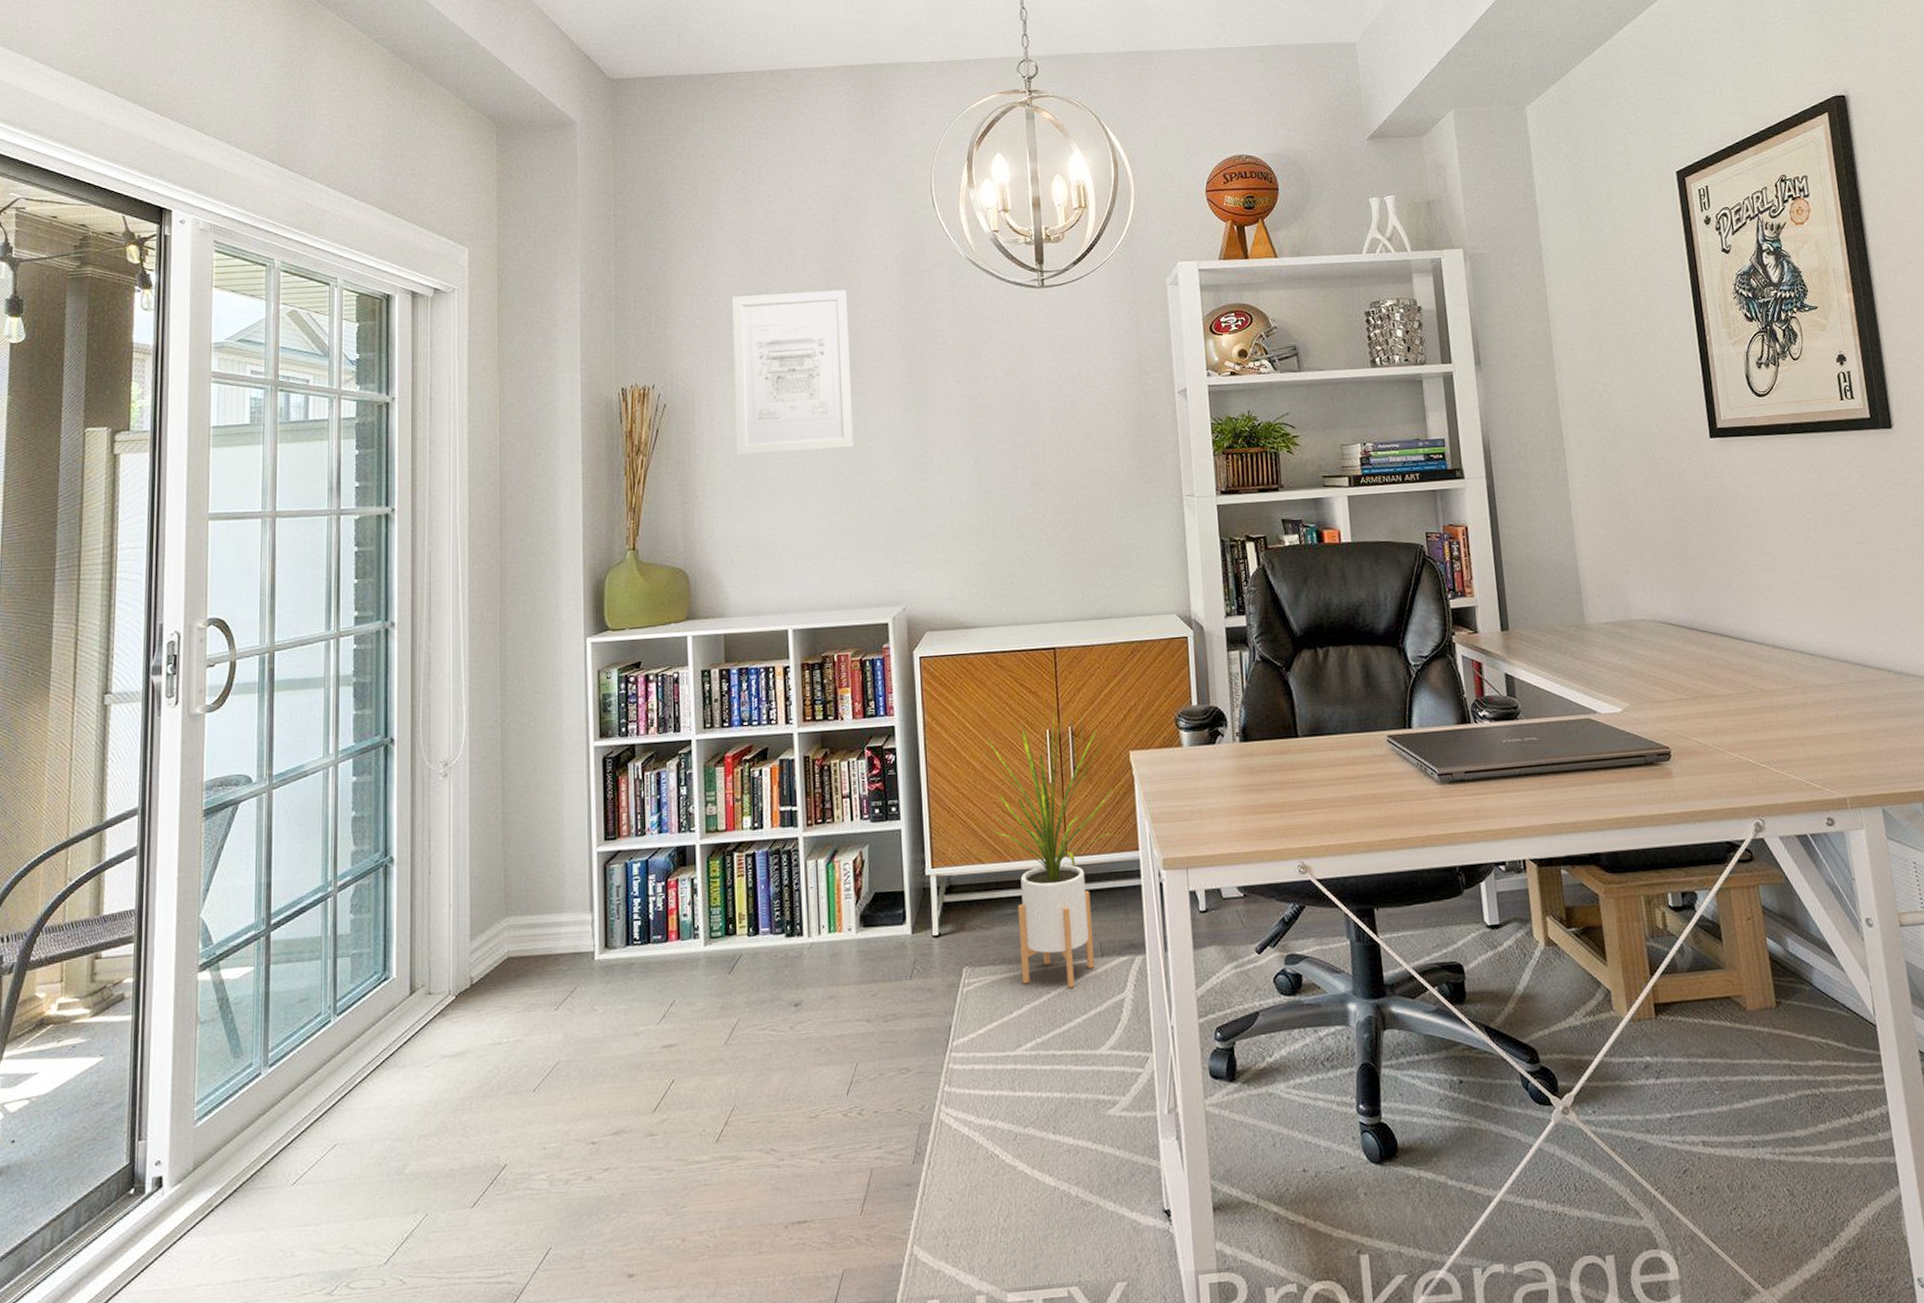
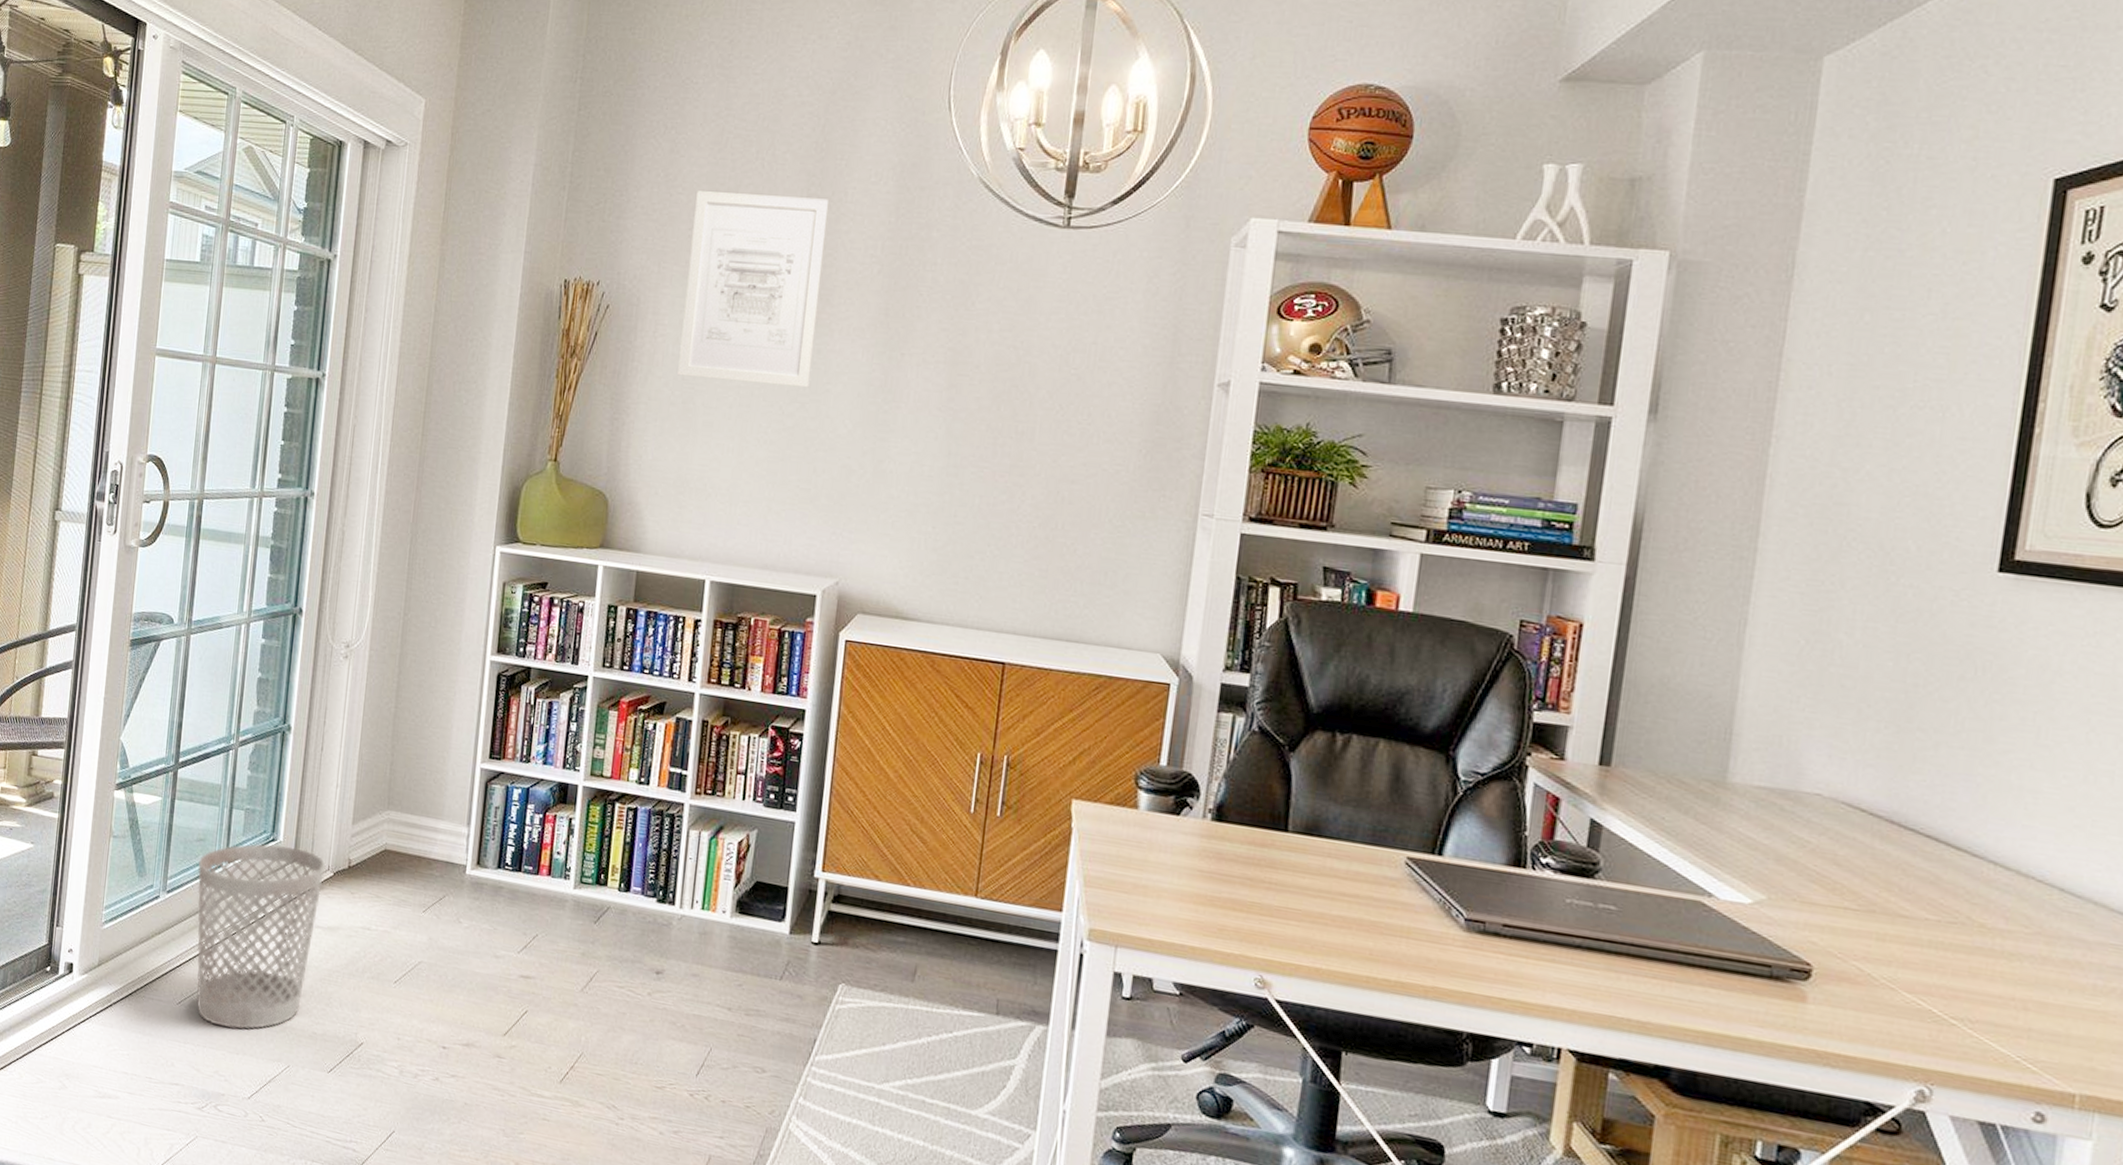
wastebasket: none [302,979,446,1195] -> present [196,844,325,1029]
house plant: present [984,710,1118,989] -> none [897,732,1043,1039]

